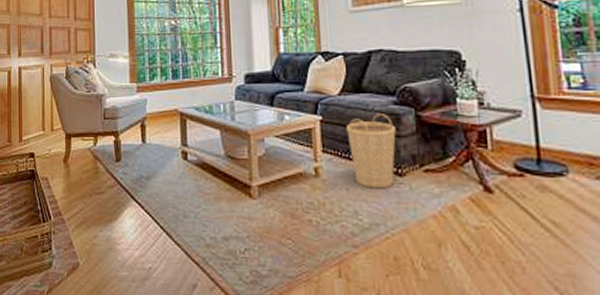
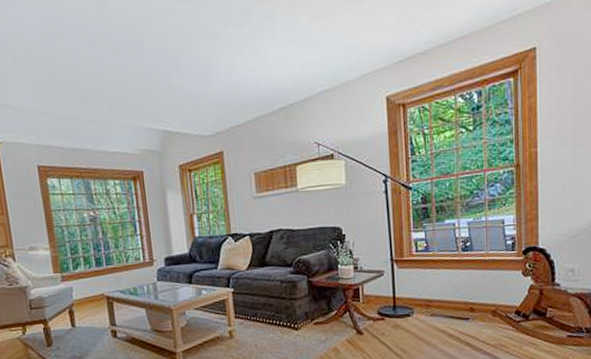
basket: present [346,114,396,189] -> none [254,282,293,343]

